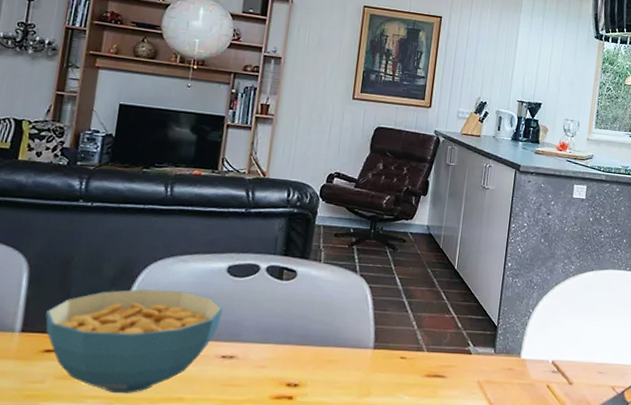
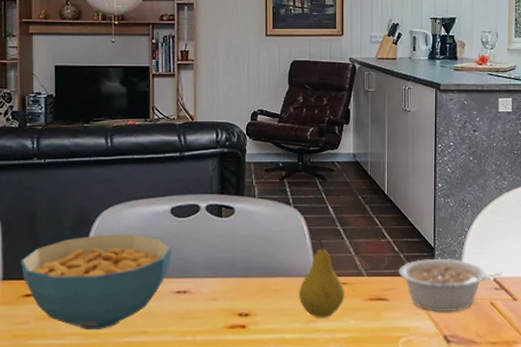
fruit: none [354,308,403,393] -> present [299,238,344,318]
legume: none [459,337,562,393] -> present [399,258,504,311]

